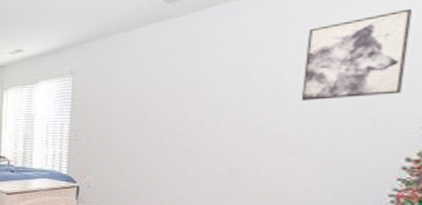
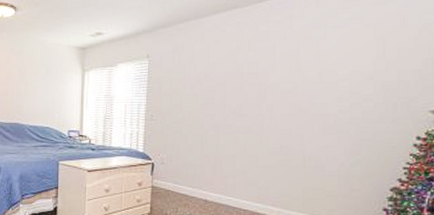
wall art: present [300,8,413,101] -> none [339,9,427,87]

